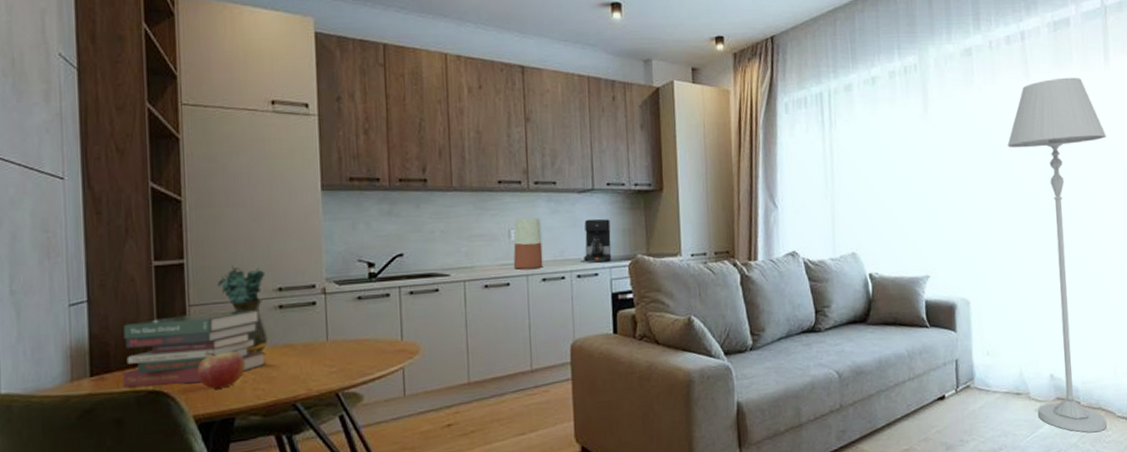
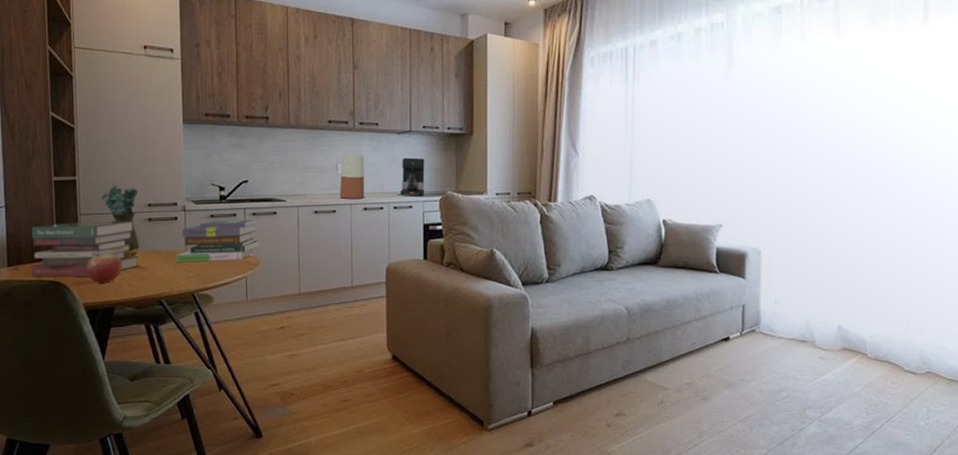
books: none [314,299,419,357] -> present [175,219,260,262]
floor lamp: present [1007,77,1107,433] -> none [811,36,918,384]

